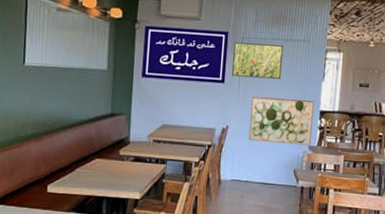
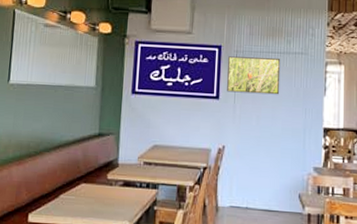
wall art: present [248,96,315,146] -> none [247,112,318,167]

